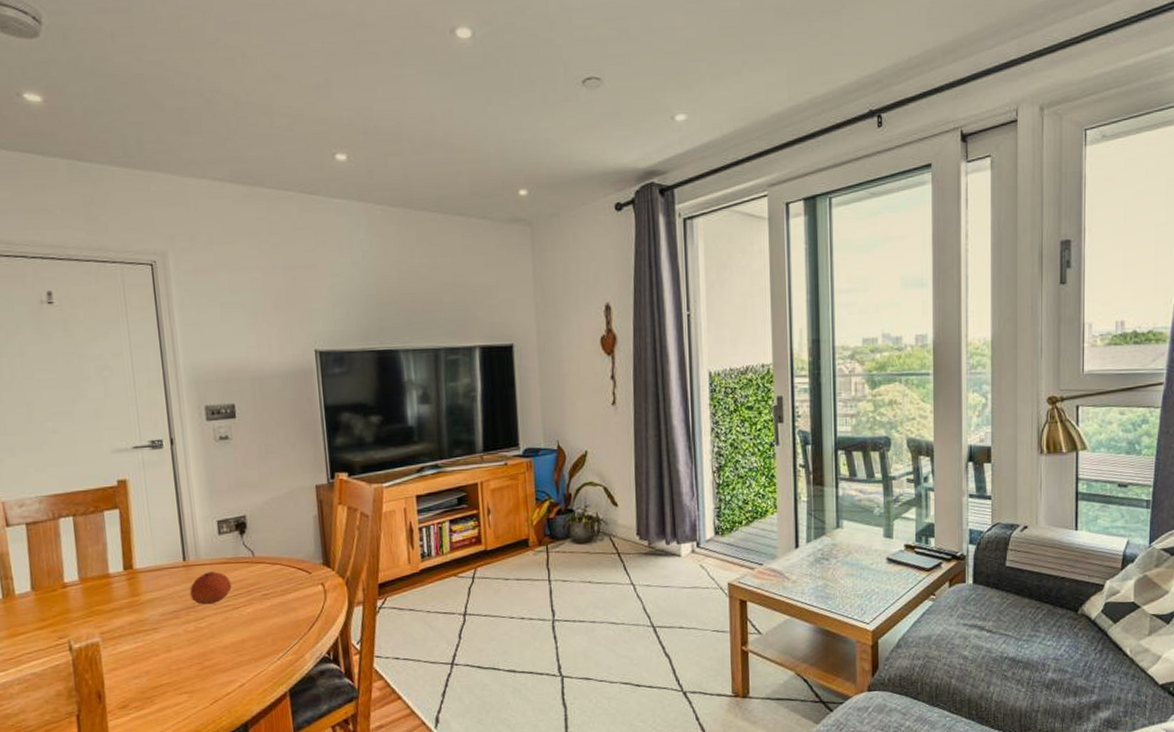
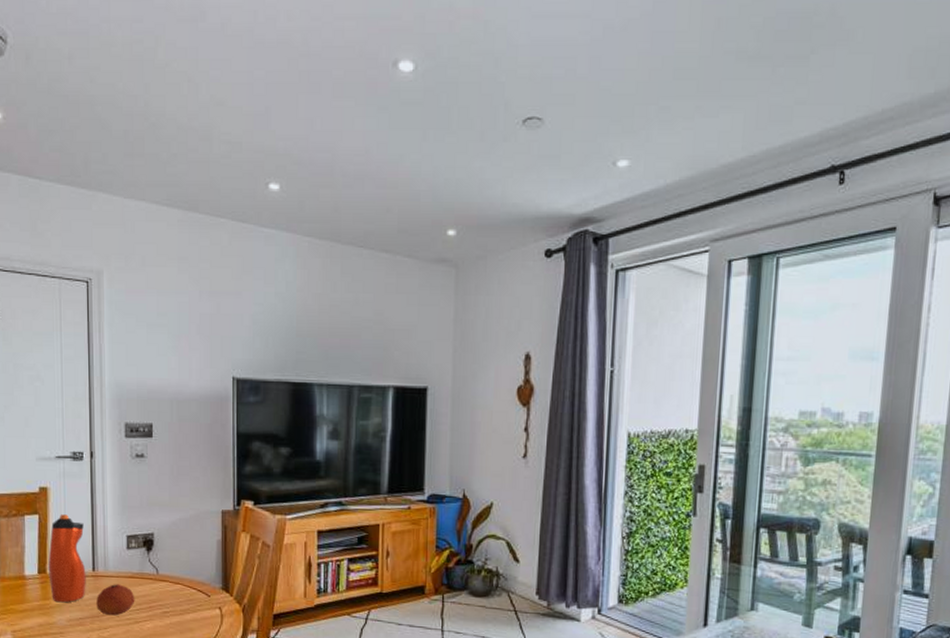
water bottle: none [133,506,178,598] -> present [48,514,86,603]

